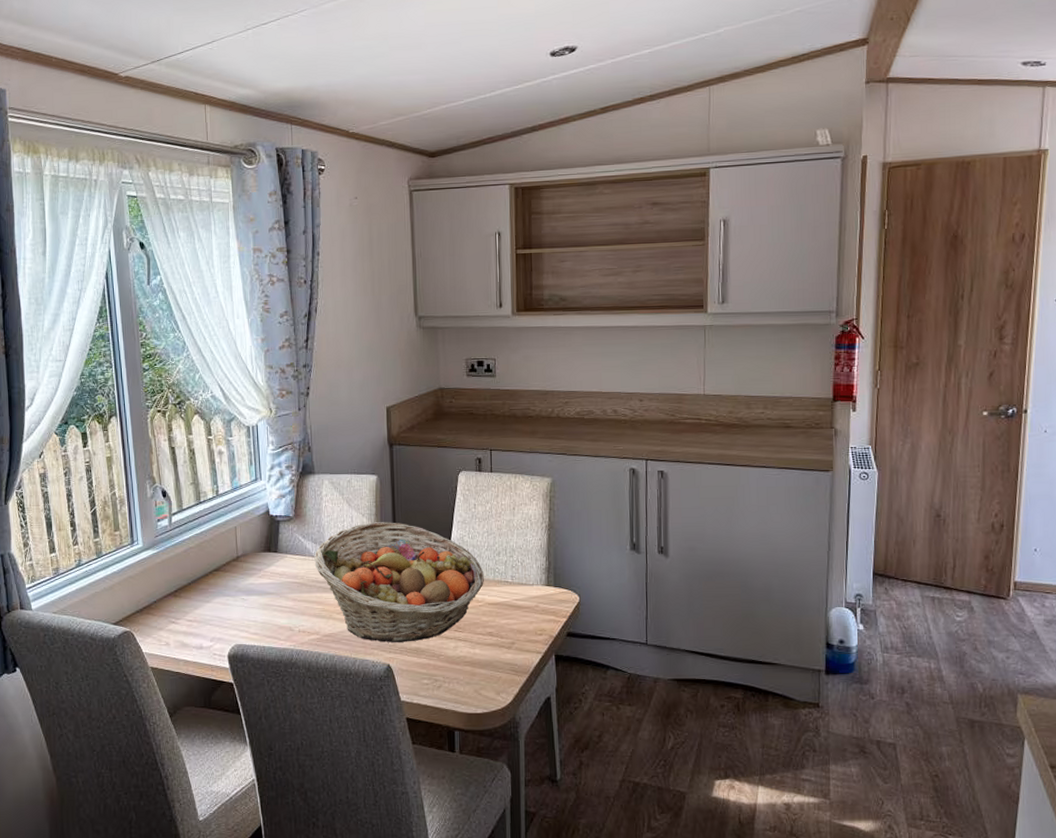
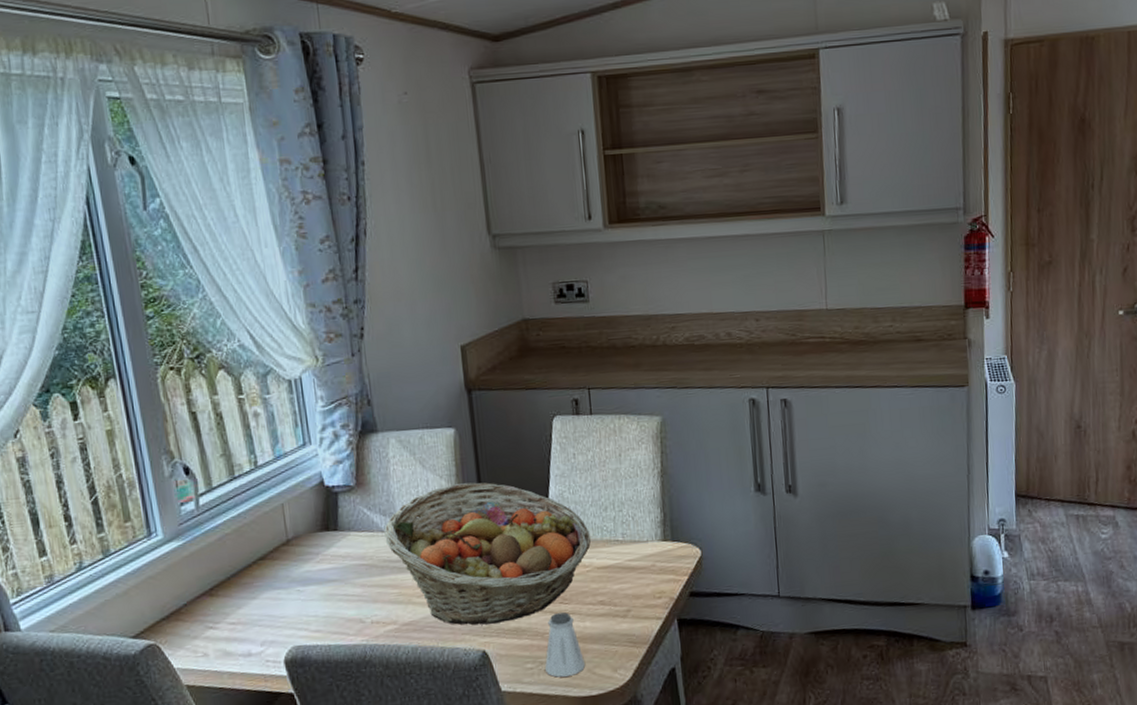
saltshaker: none [438,639,473,694] -> present [544,612,586,677]

